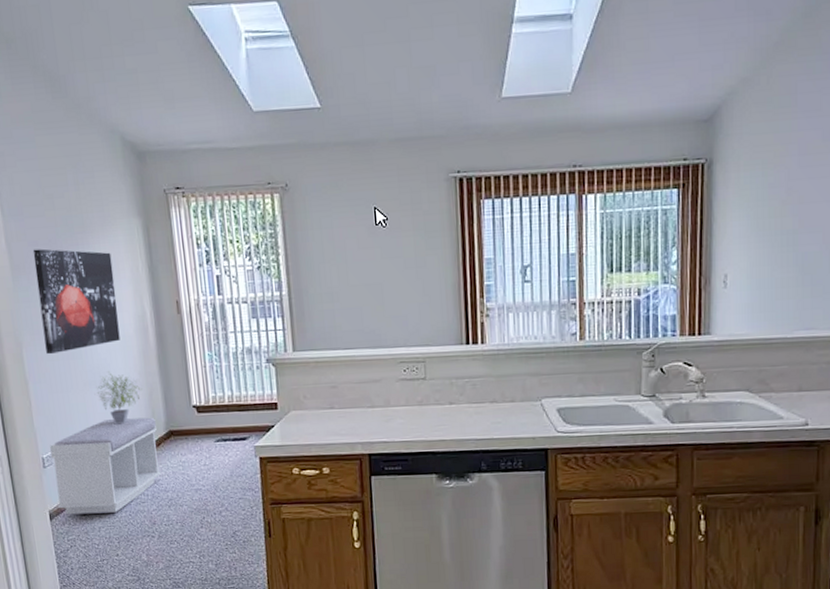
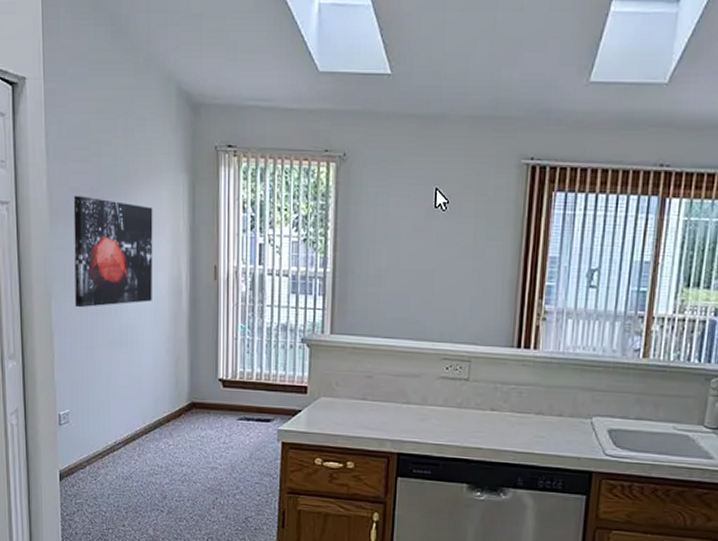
bench: present [50,417,162,515] -> none [67,383,179,481]
potted plant: present [96,371,142,425] -> none [122,332,169,389]

